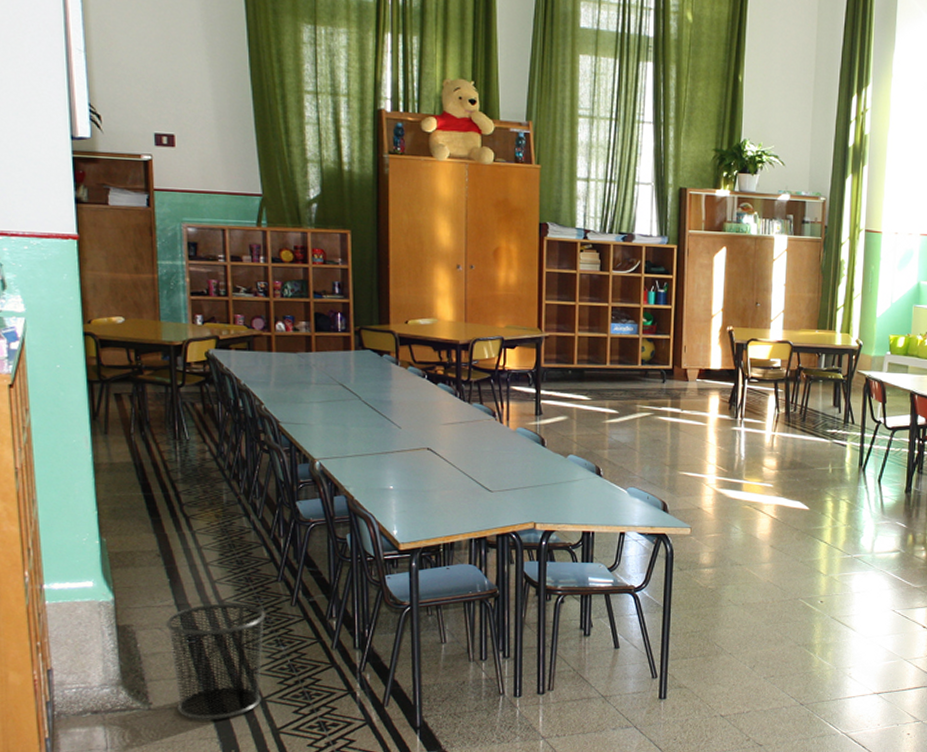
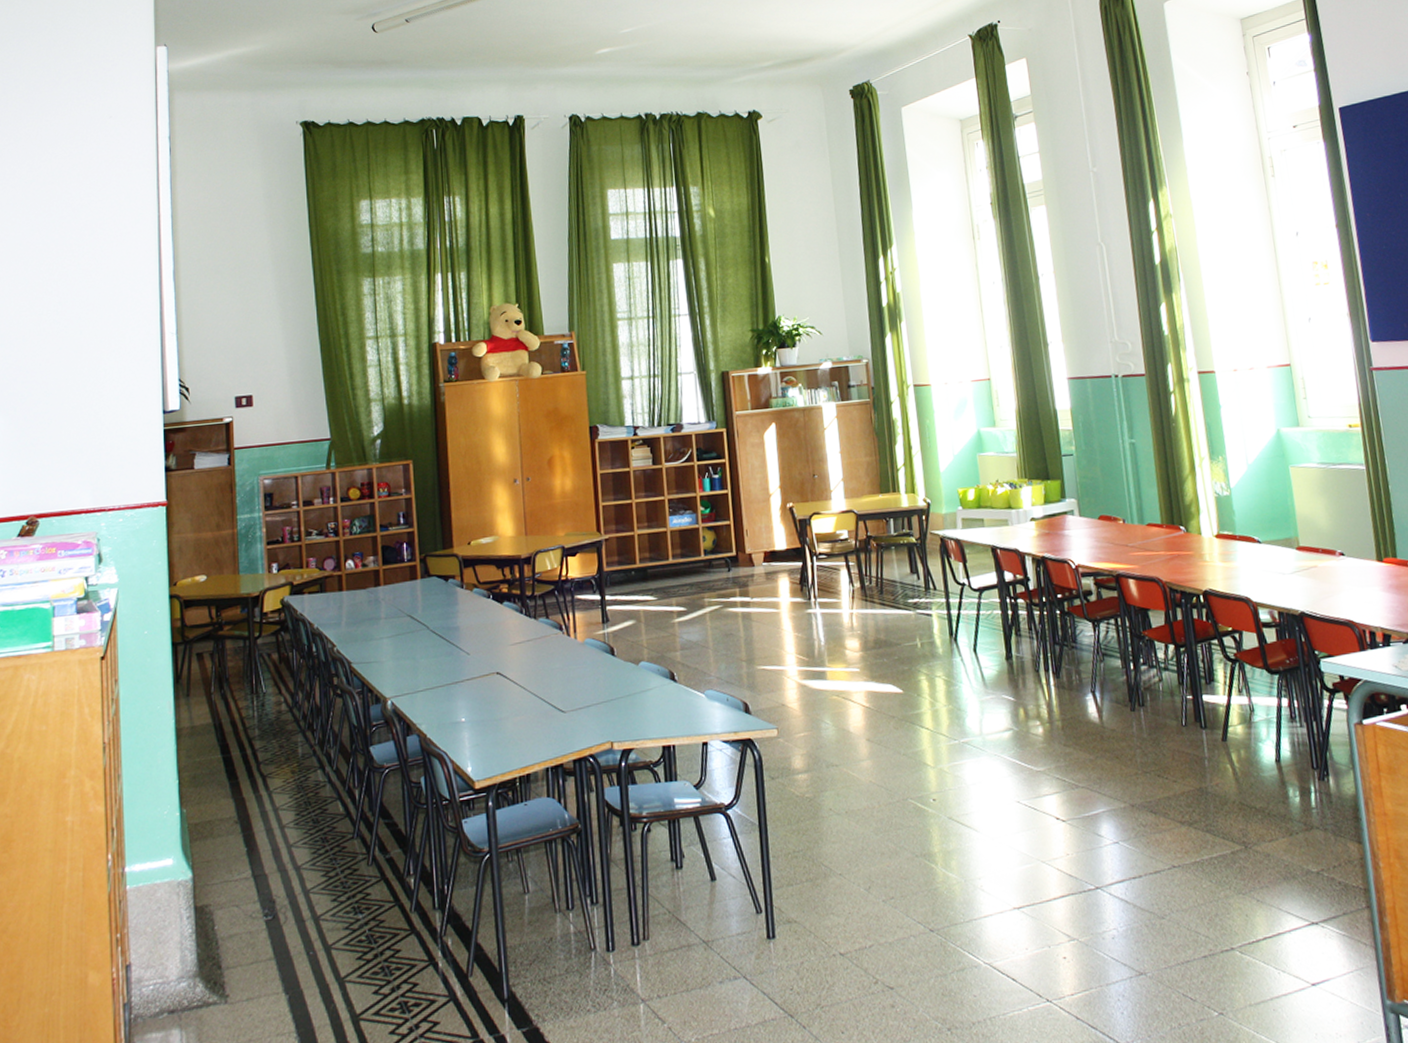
waste bin: present [166,603,266,720] -> none [243,868,342,1011]

